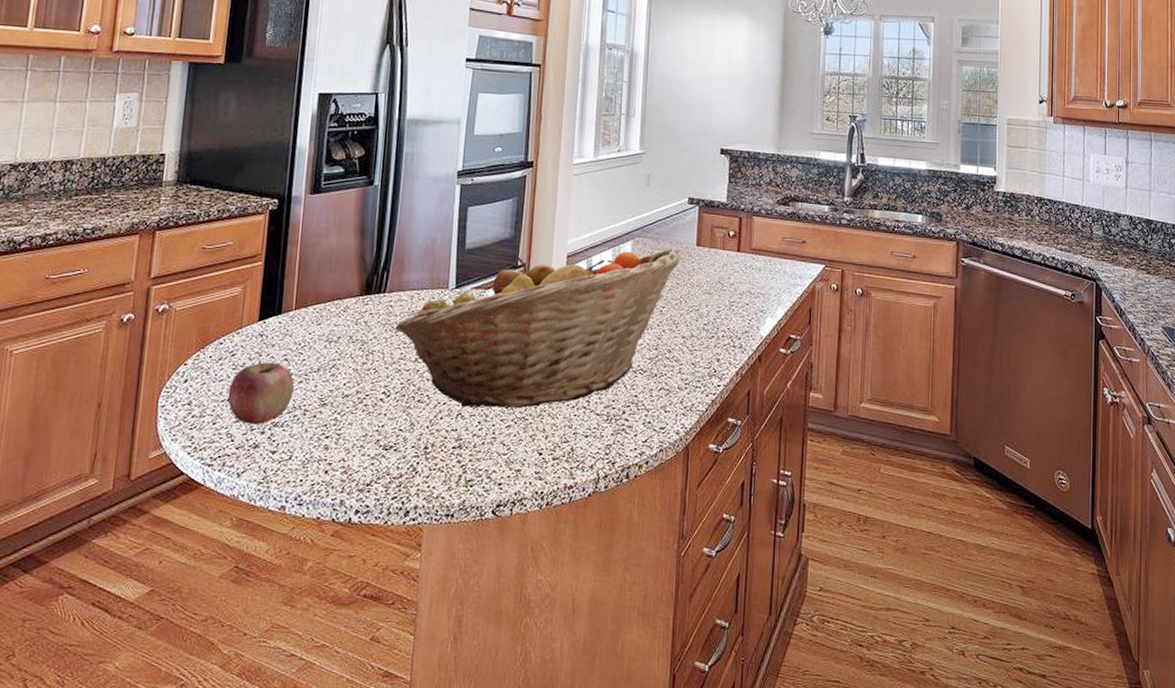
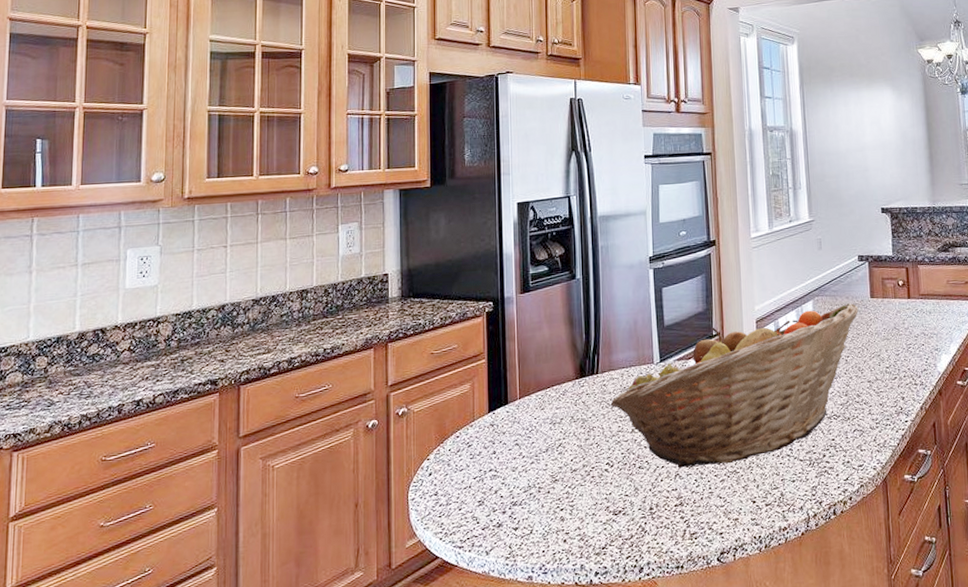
apple: present [227,361,294,424] -> none [469,448,527,506]

